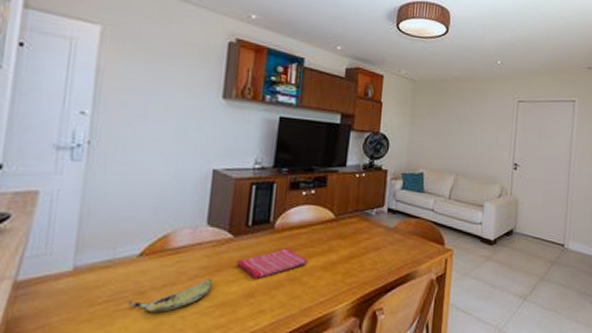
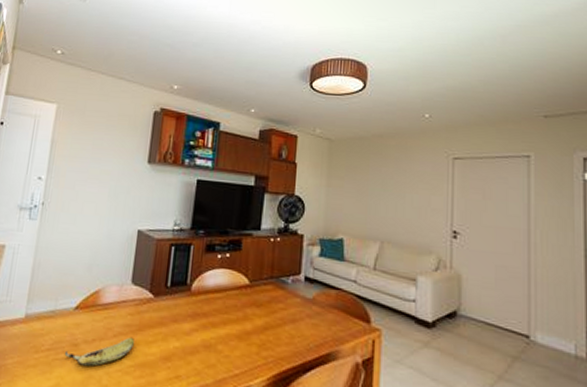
dish towel: present [236,248,309,280] -> none [155,312,223,343]

